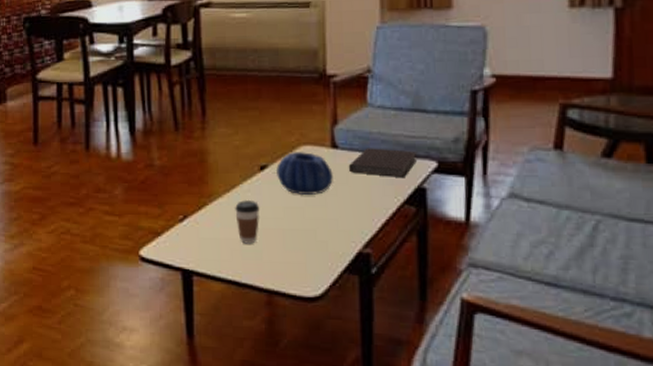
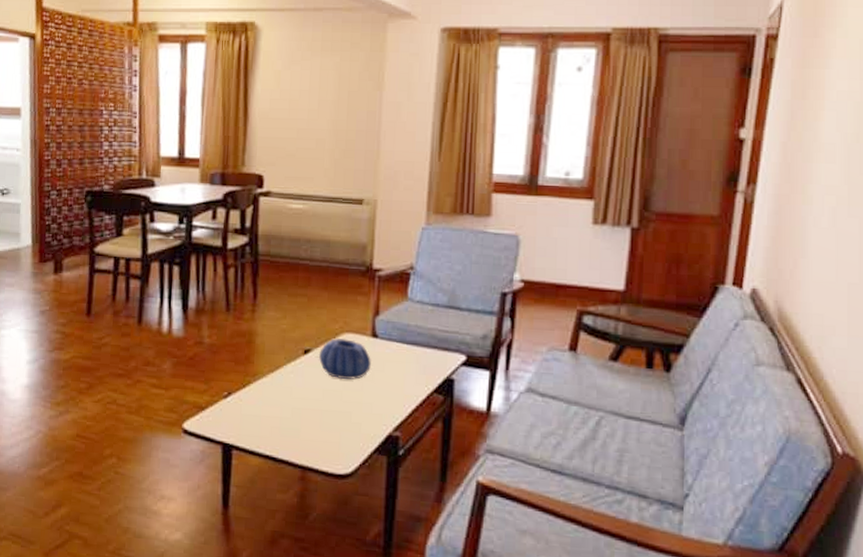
coffee cup: present [235,199,260,244] -> none [277,380,301,423]
notebook: present [348,148,418,177] -> none [385,339,449,368]

